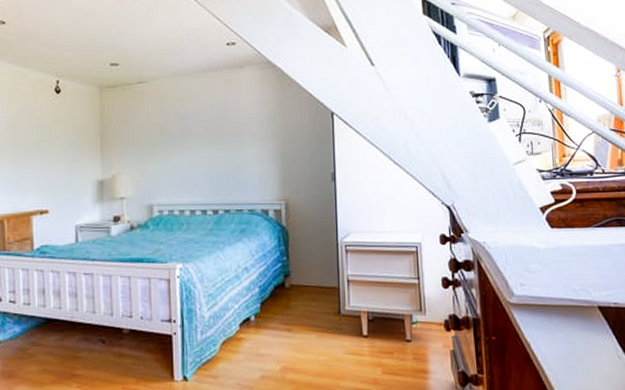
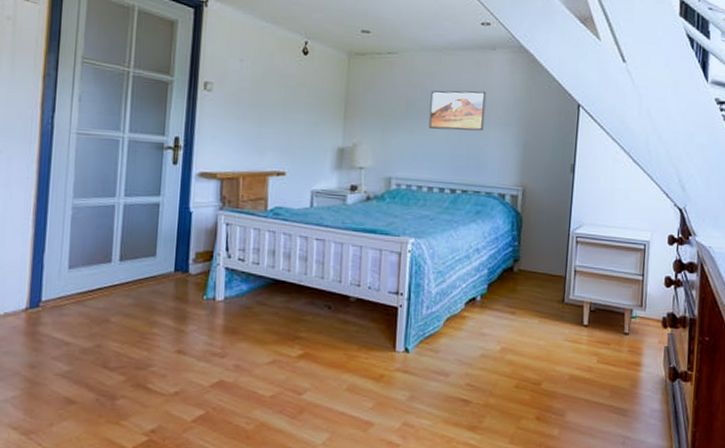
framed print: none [184,109,240,152] -> present [428,90,486,131]

